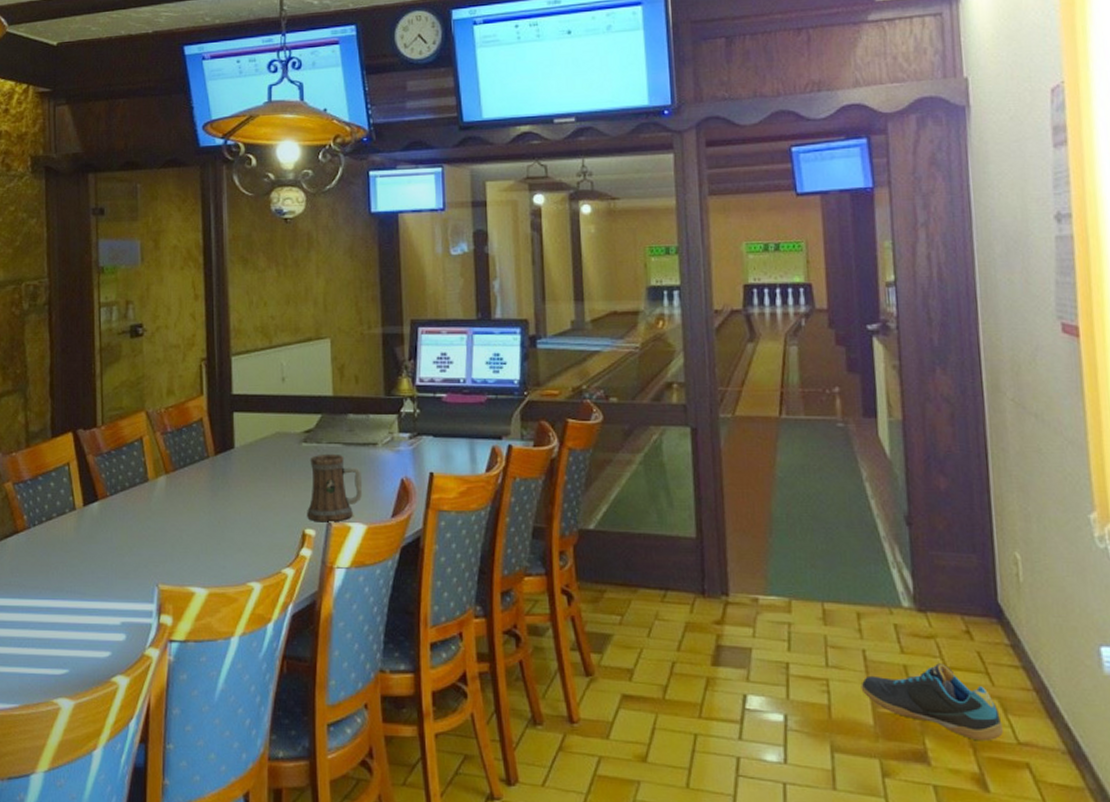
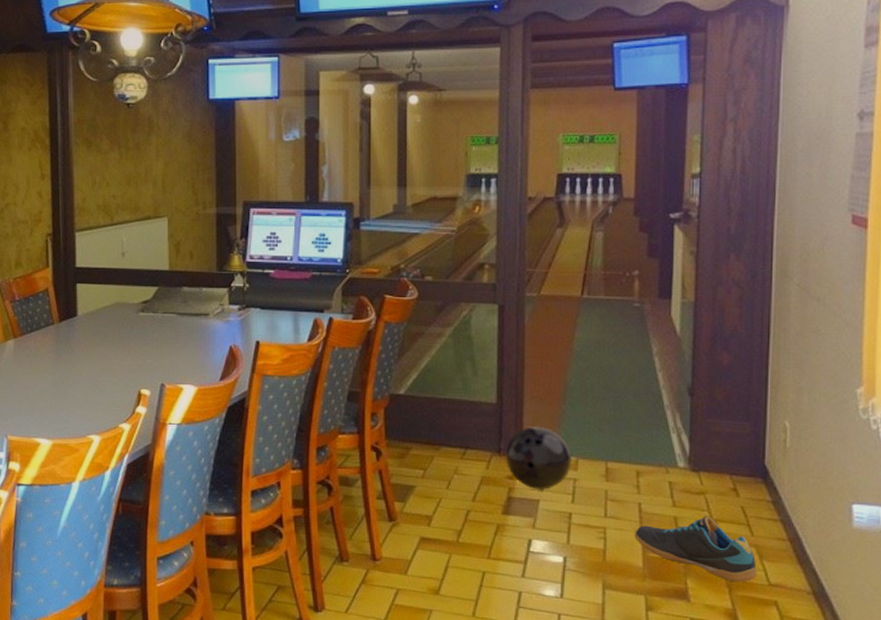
beer mug: present [307,453,363,522] -> none [143,322,194,384]
bowling ball: none [709,564,785,636] -> present [505,427,572,490]

